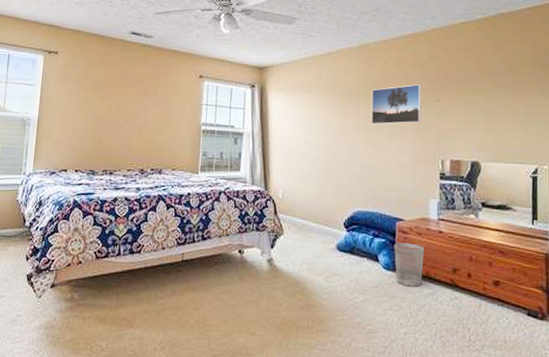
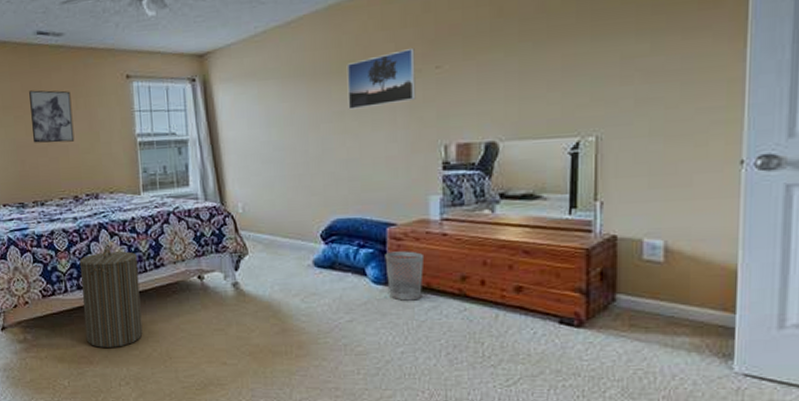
wall art: none [113,77,151,123] -> present [29,90,75,143]
laundry hamper: none [130,214,188,312] -> present [79,244,143,348]

